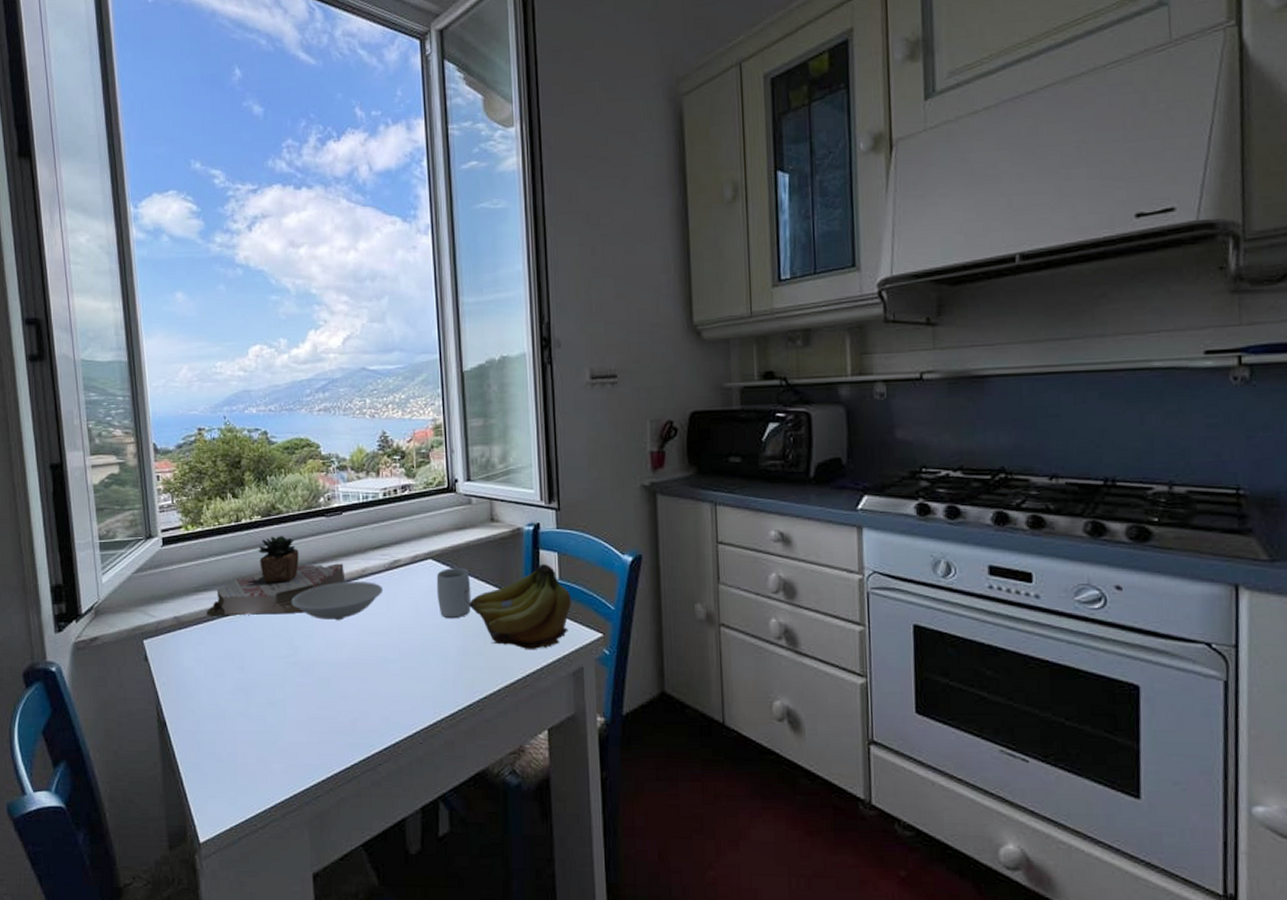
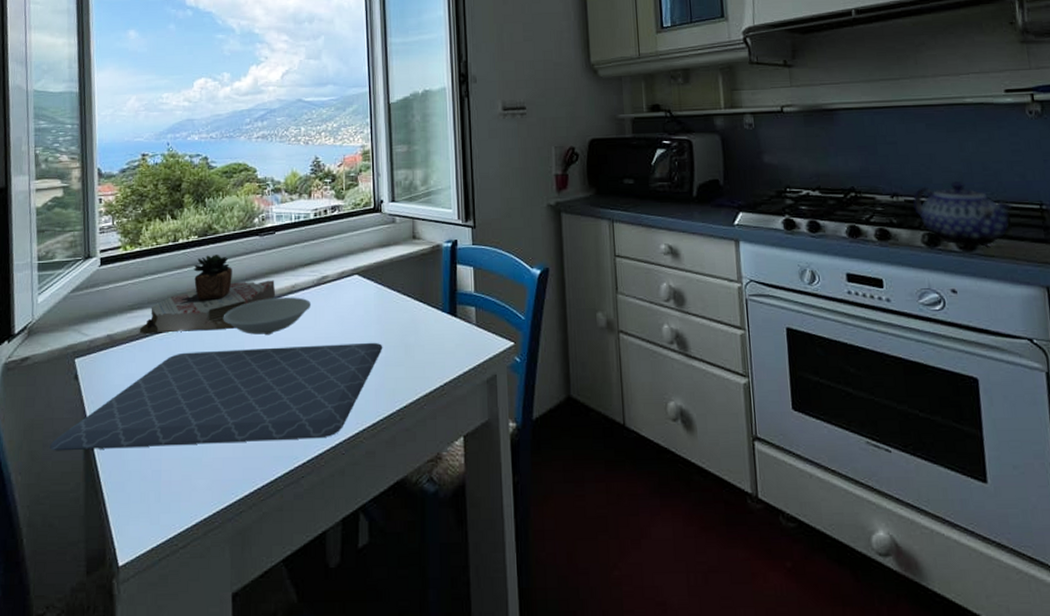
placemat: none [125,630,461,731] -> present [50,342,383,451]
mug: present [436,567,472,619] -> none [361,282,394,331]
fruit: present [468,564,572,649] -> none [390,278,486,359]
teapot: none [1075,461,1202,538] -> present [912,181,1014,247]

